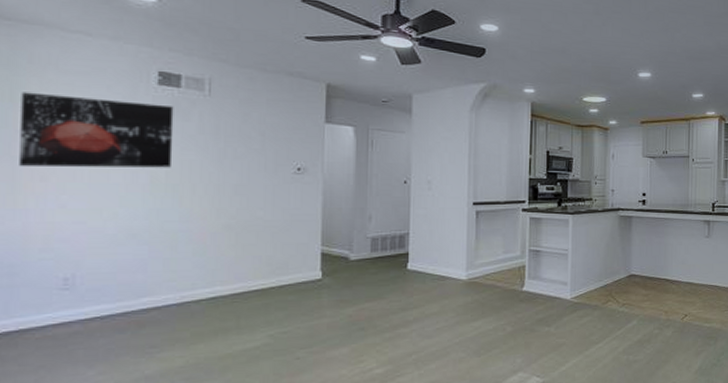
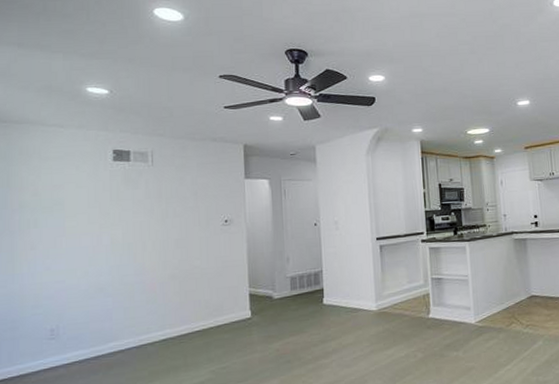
wall art: present [19,92,174,168] -> none [15,177,127,239]

